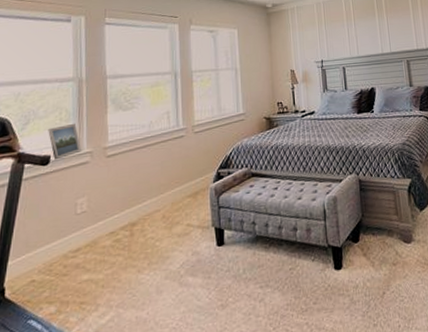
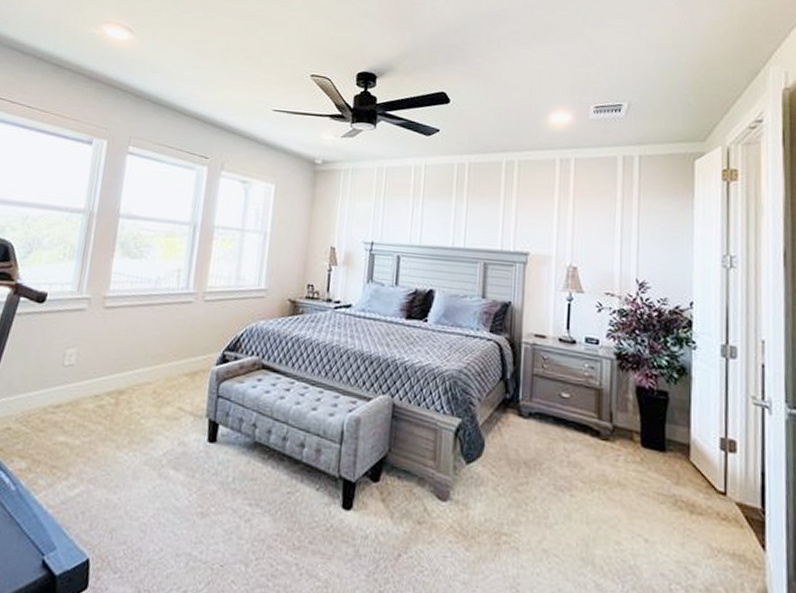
picture frame: present [48,123,82,160] -> none [49,261,81,300]

